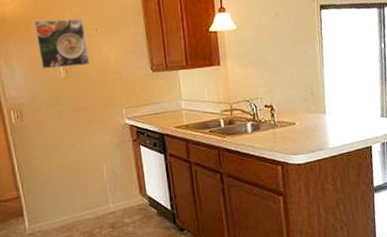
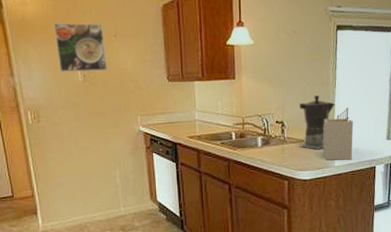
coffee maker: none [287,76,325,133] -> present [299,94,336,150]
utensil holder: none [313,87,347,143] -> present [323,108,354,161]

